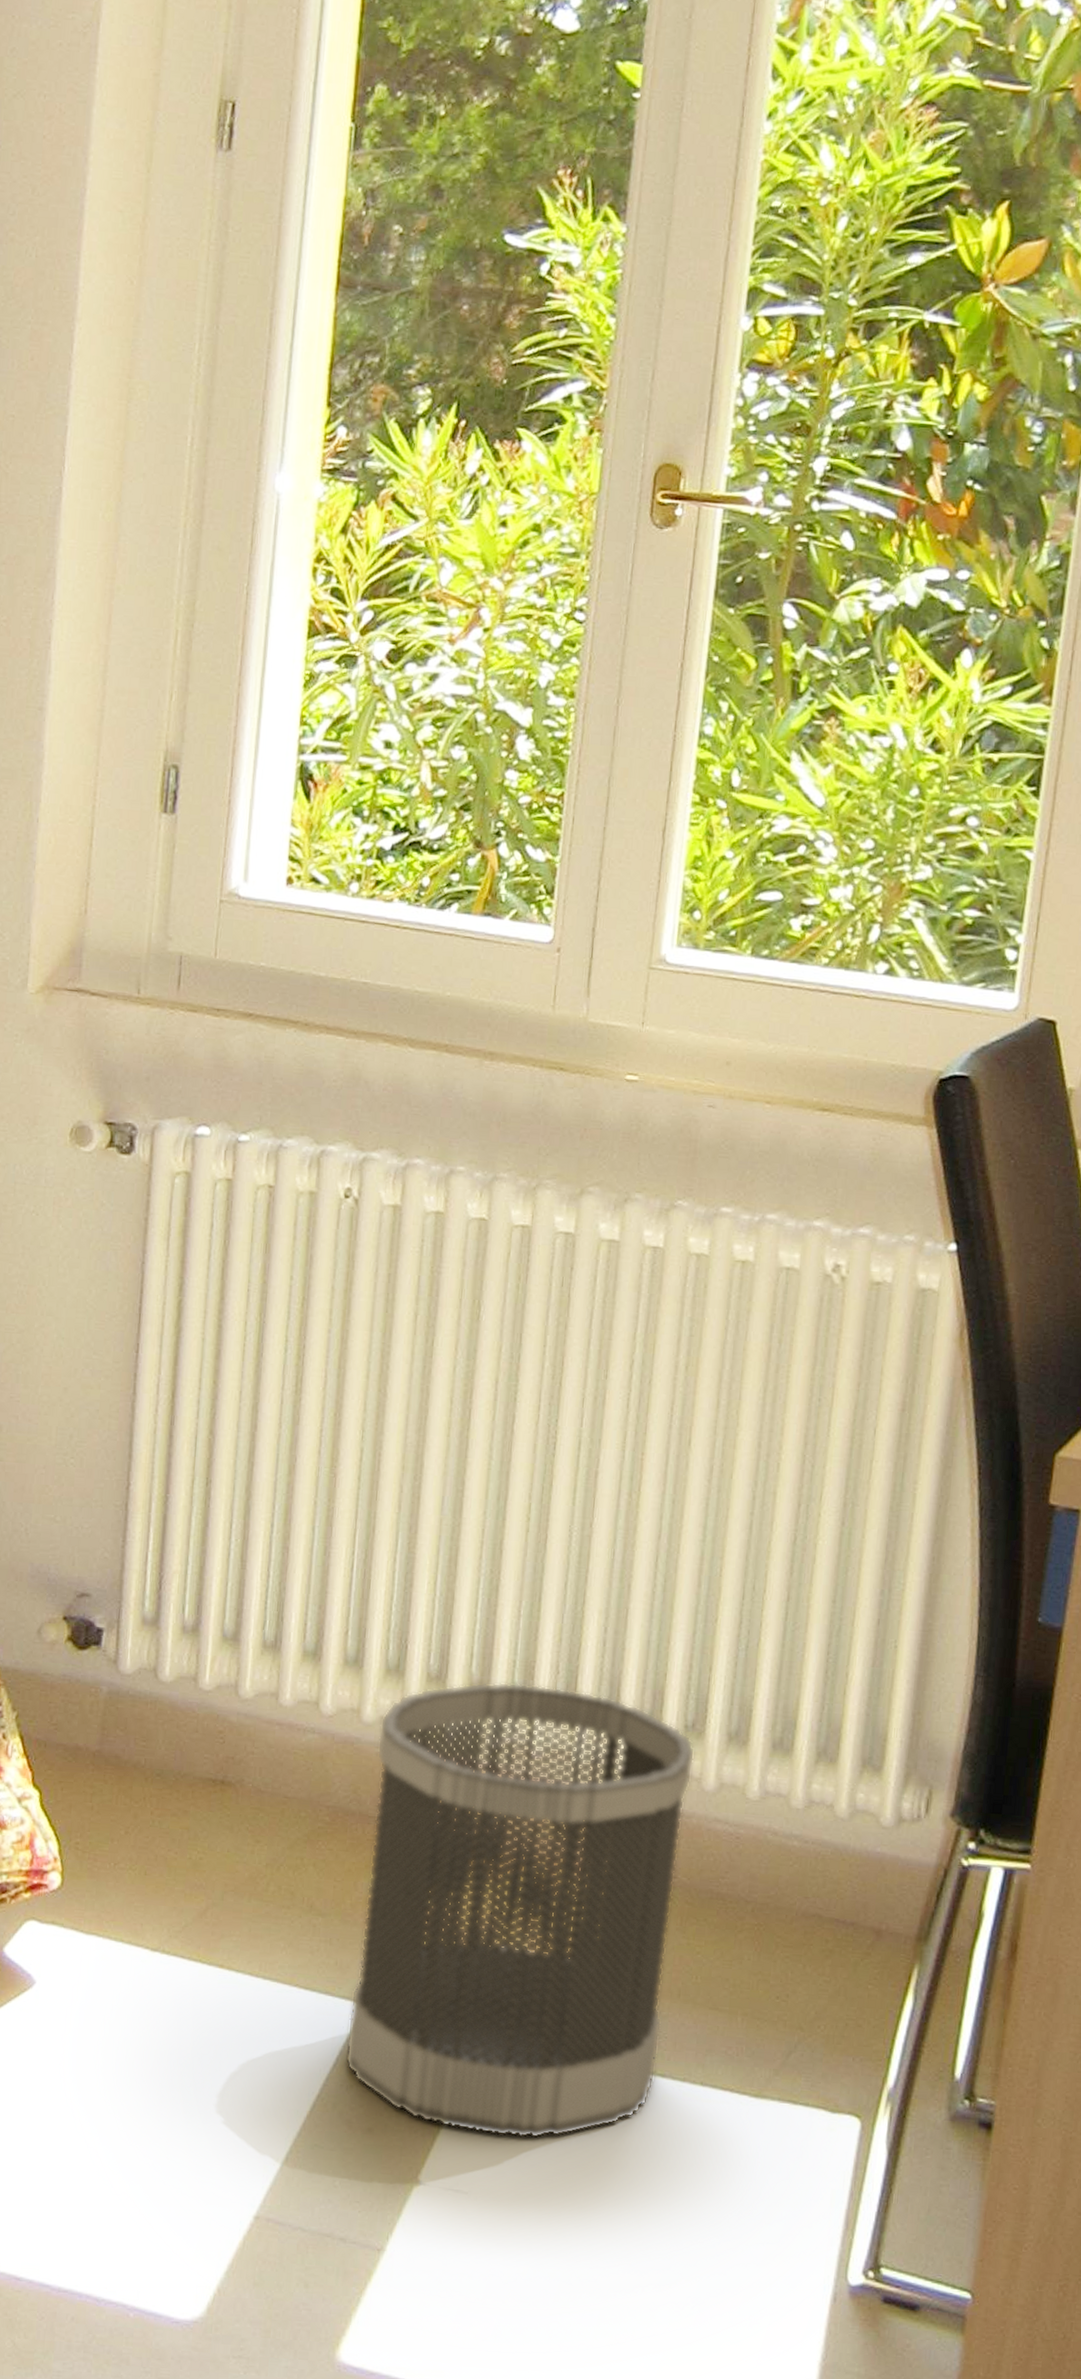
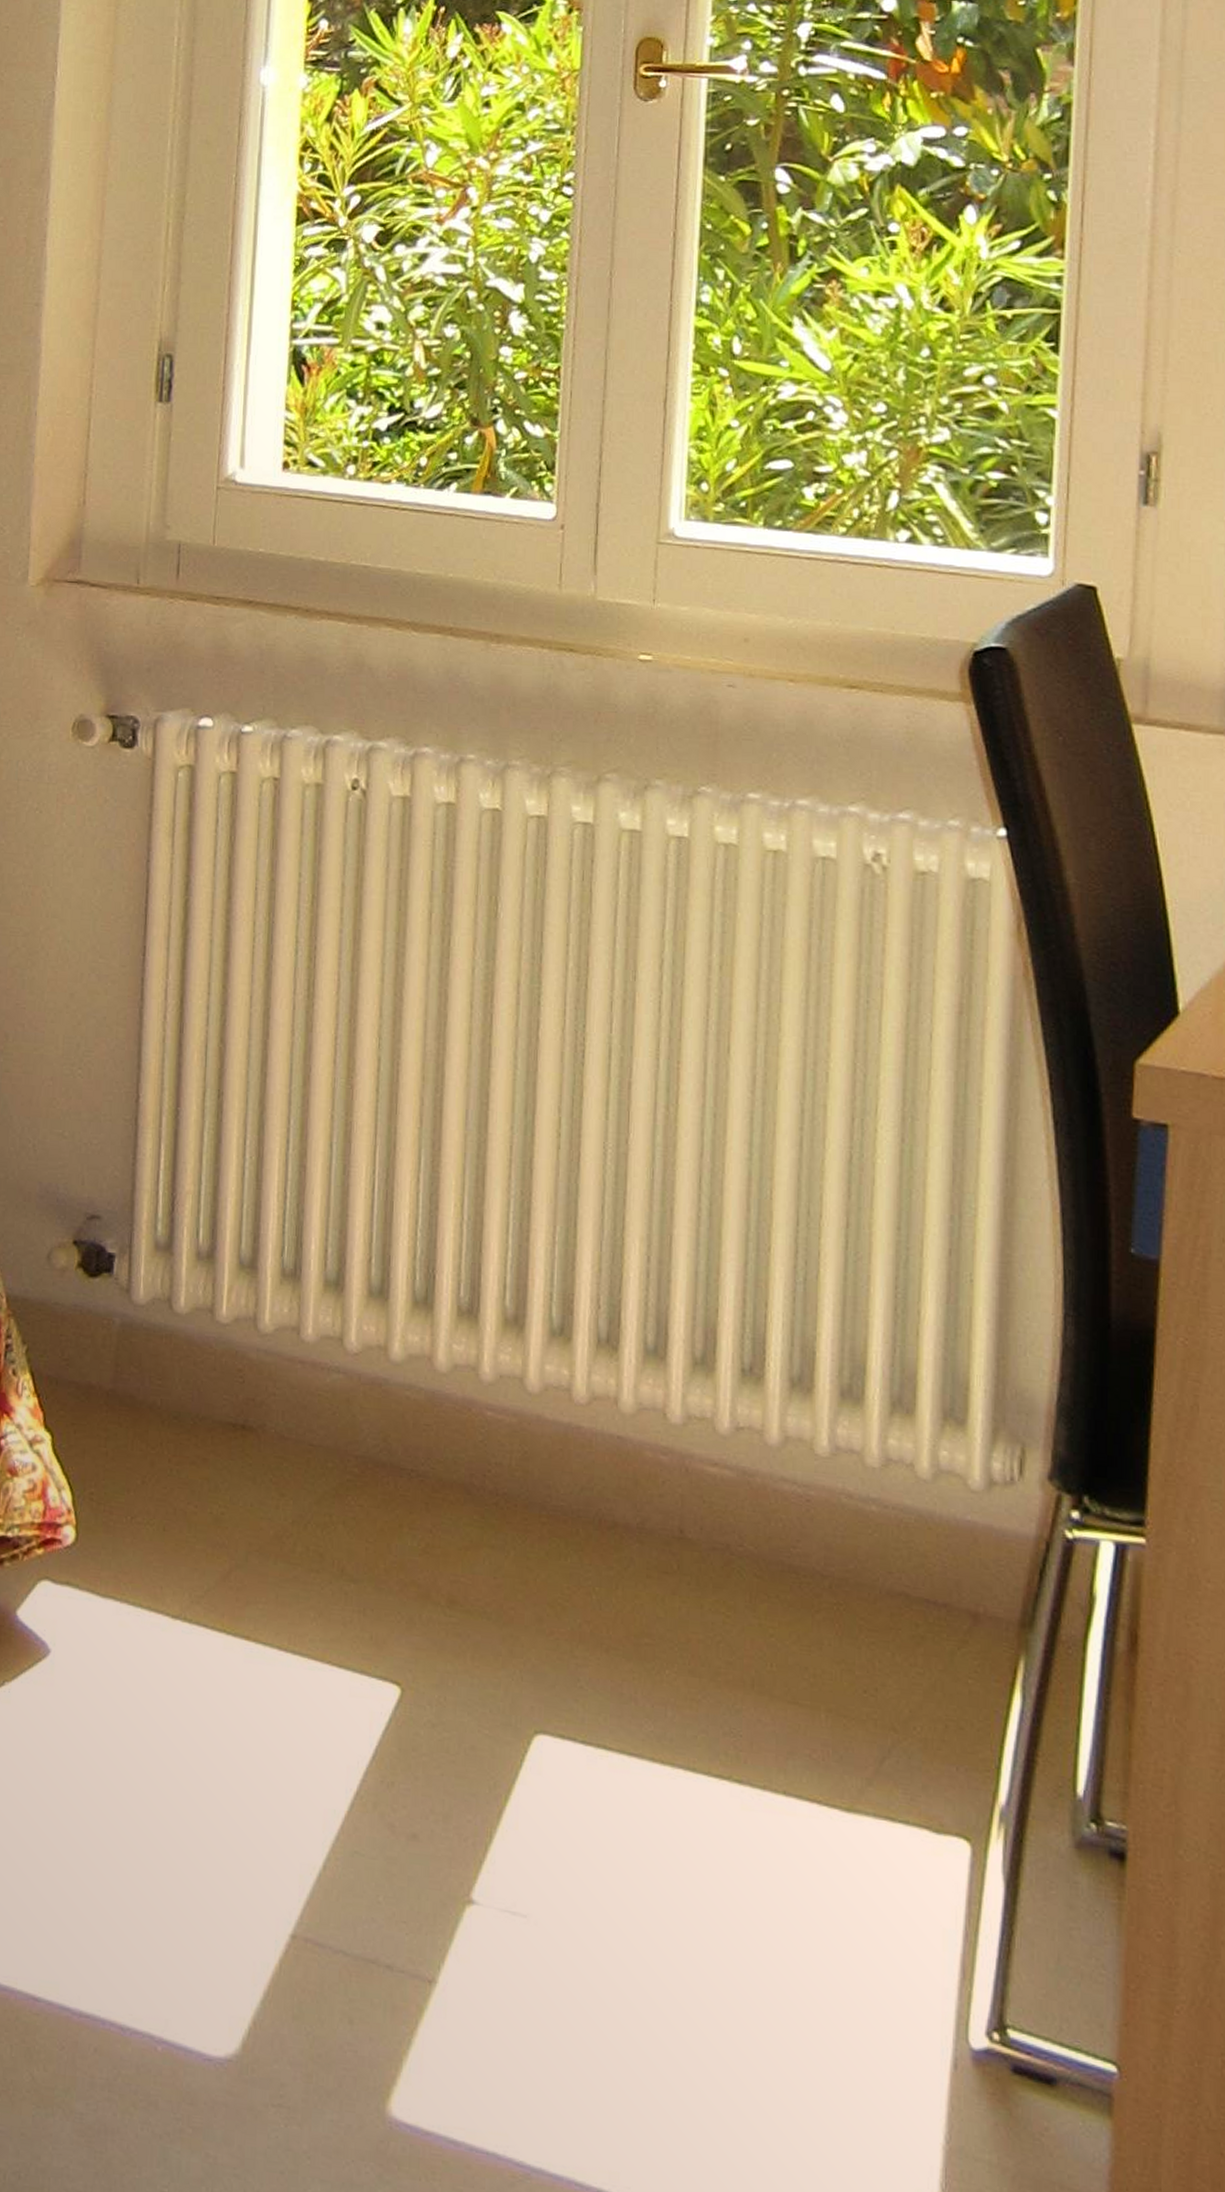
wastebasket: present [345,1681,695,2139] -> none [385,1317,755,1854]

